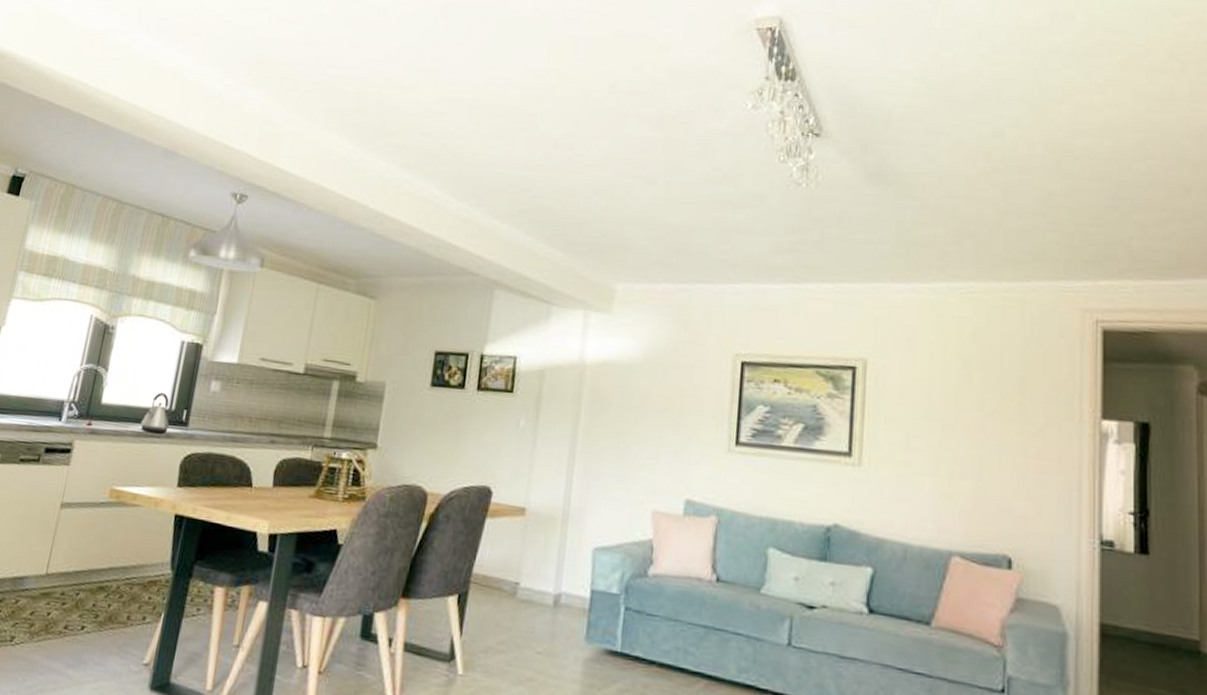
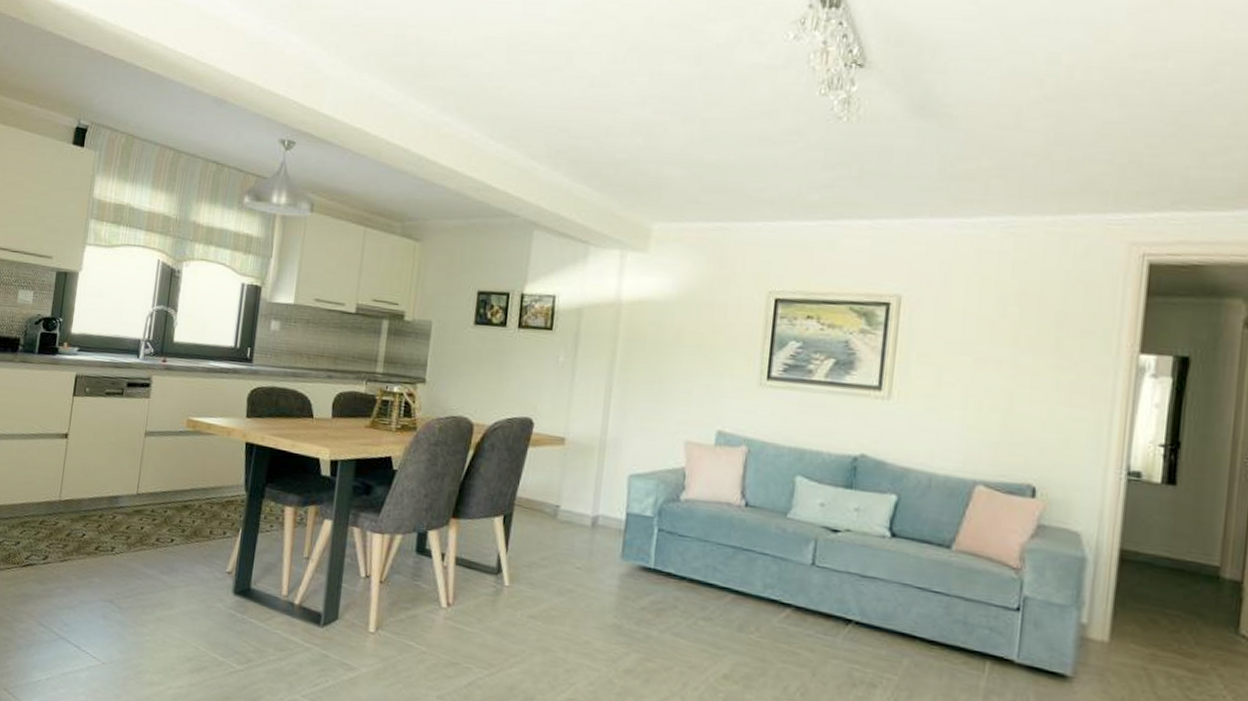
kettle: present [140,393,170,435] -> none [209,332,236,371]

